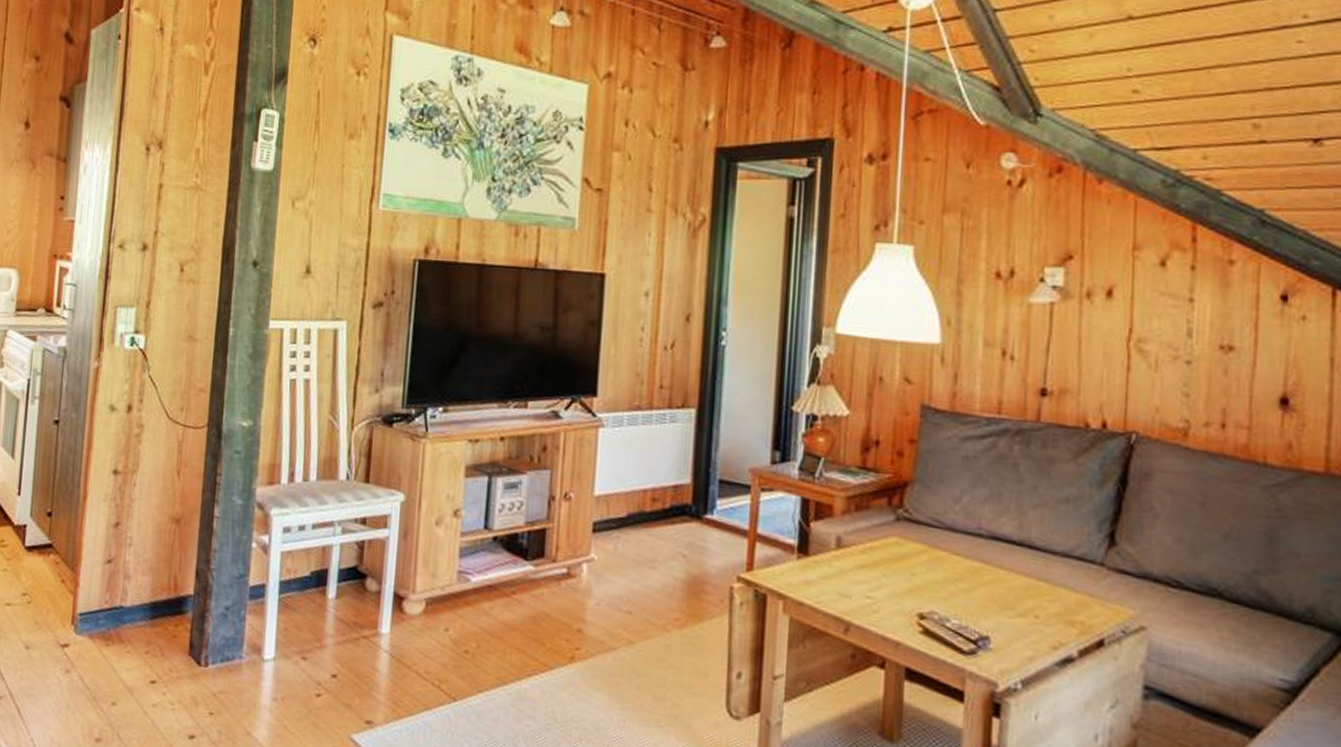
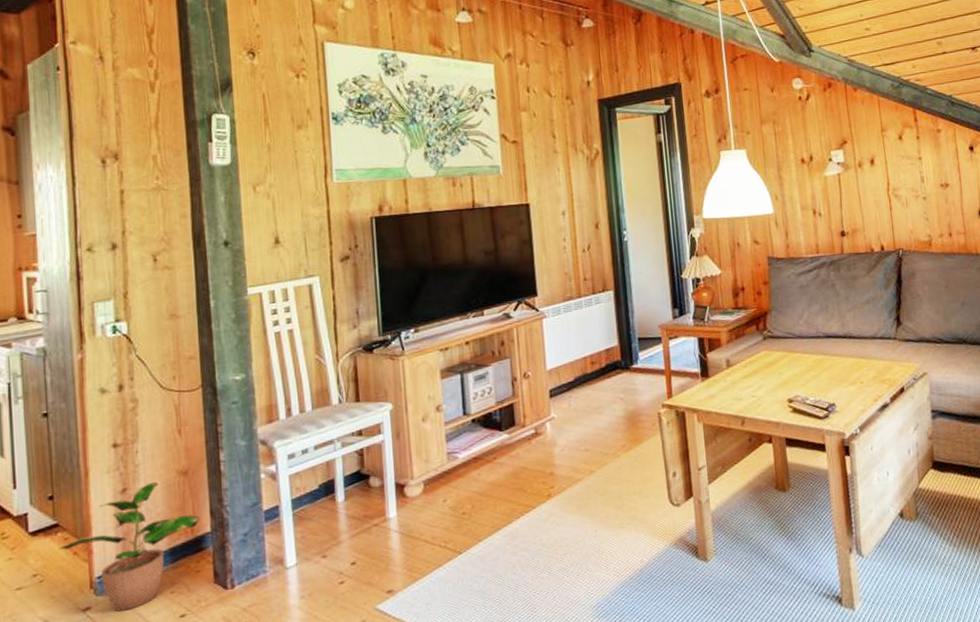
potted plant: none [48,522,186,659] -> present [58,481,201,612]

